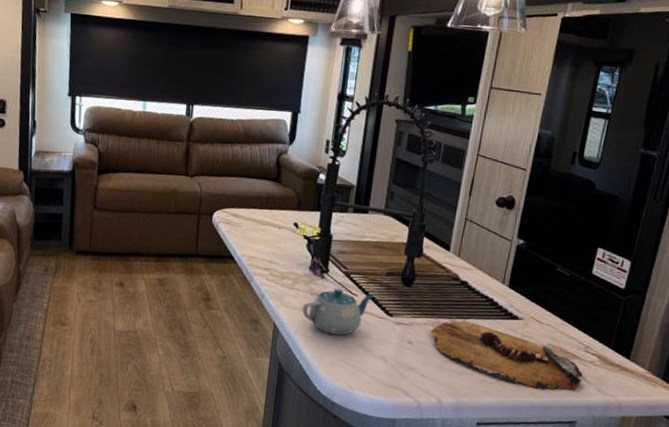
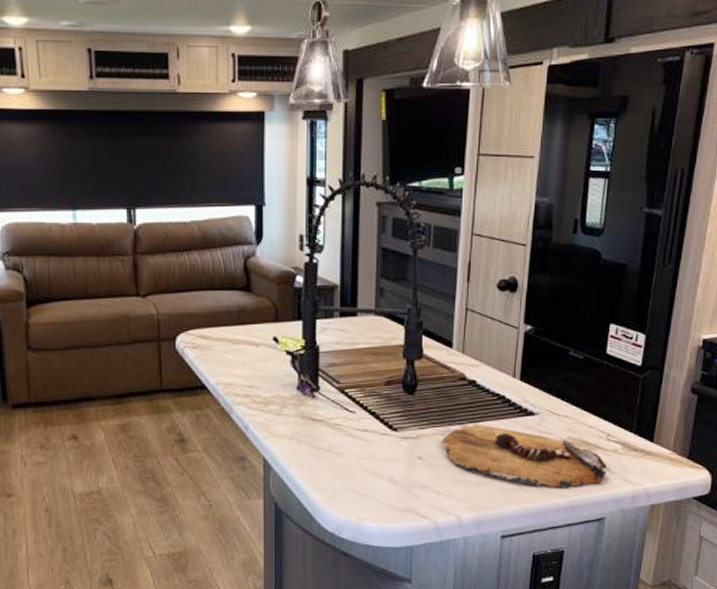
teapot: present [302,288,374,336] -> none [294,407,374,461]

